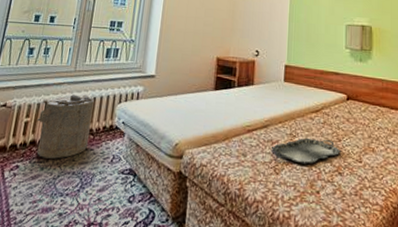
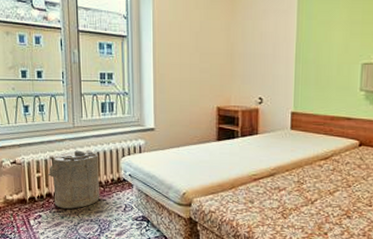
serving tray: present [270,137,342,164] -> none [278,184,352,209]

